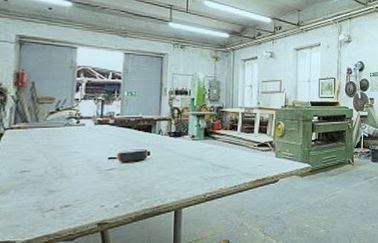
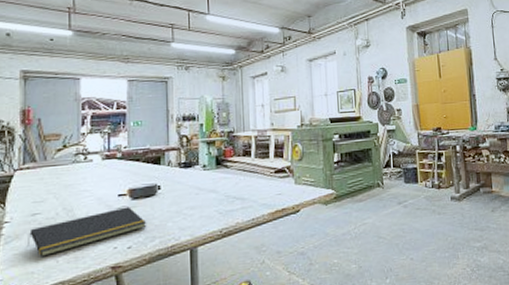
notepad: none [13,169,135,212] -> present [26,206,147,257]

